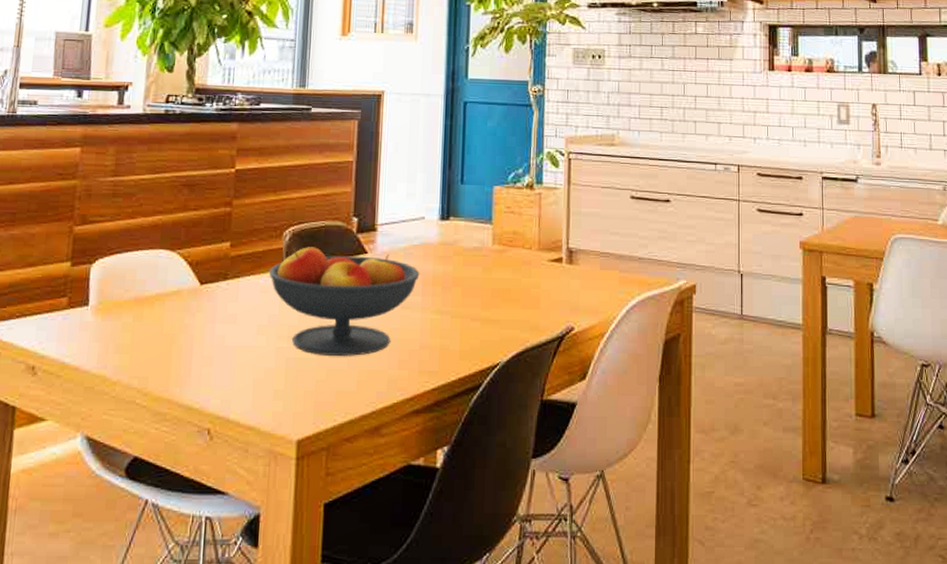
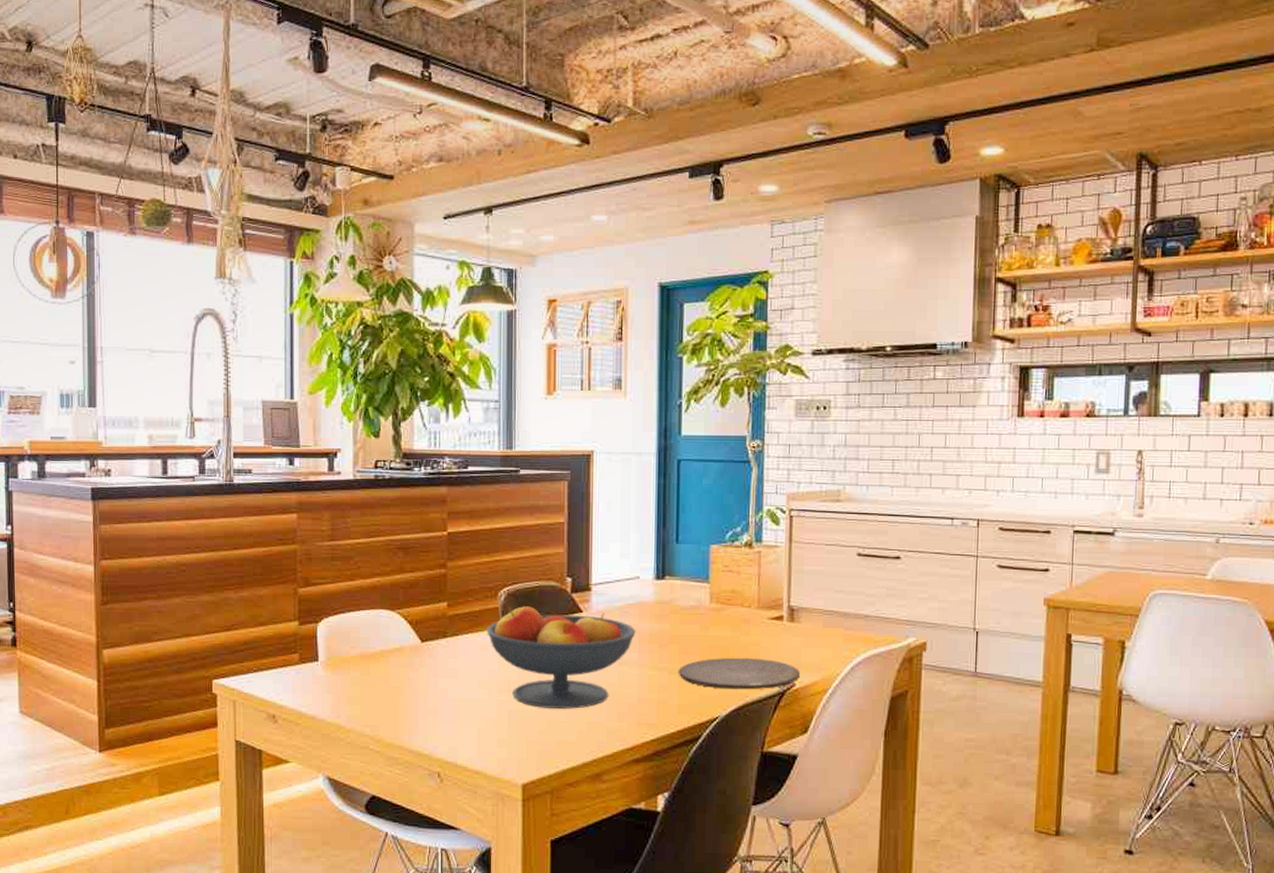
plate: none [461,300,579,334] -> present [678,657,801,690]

